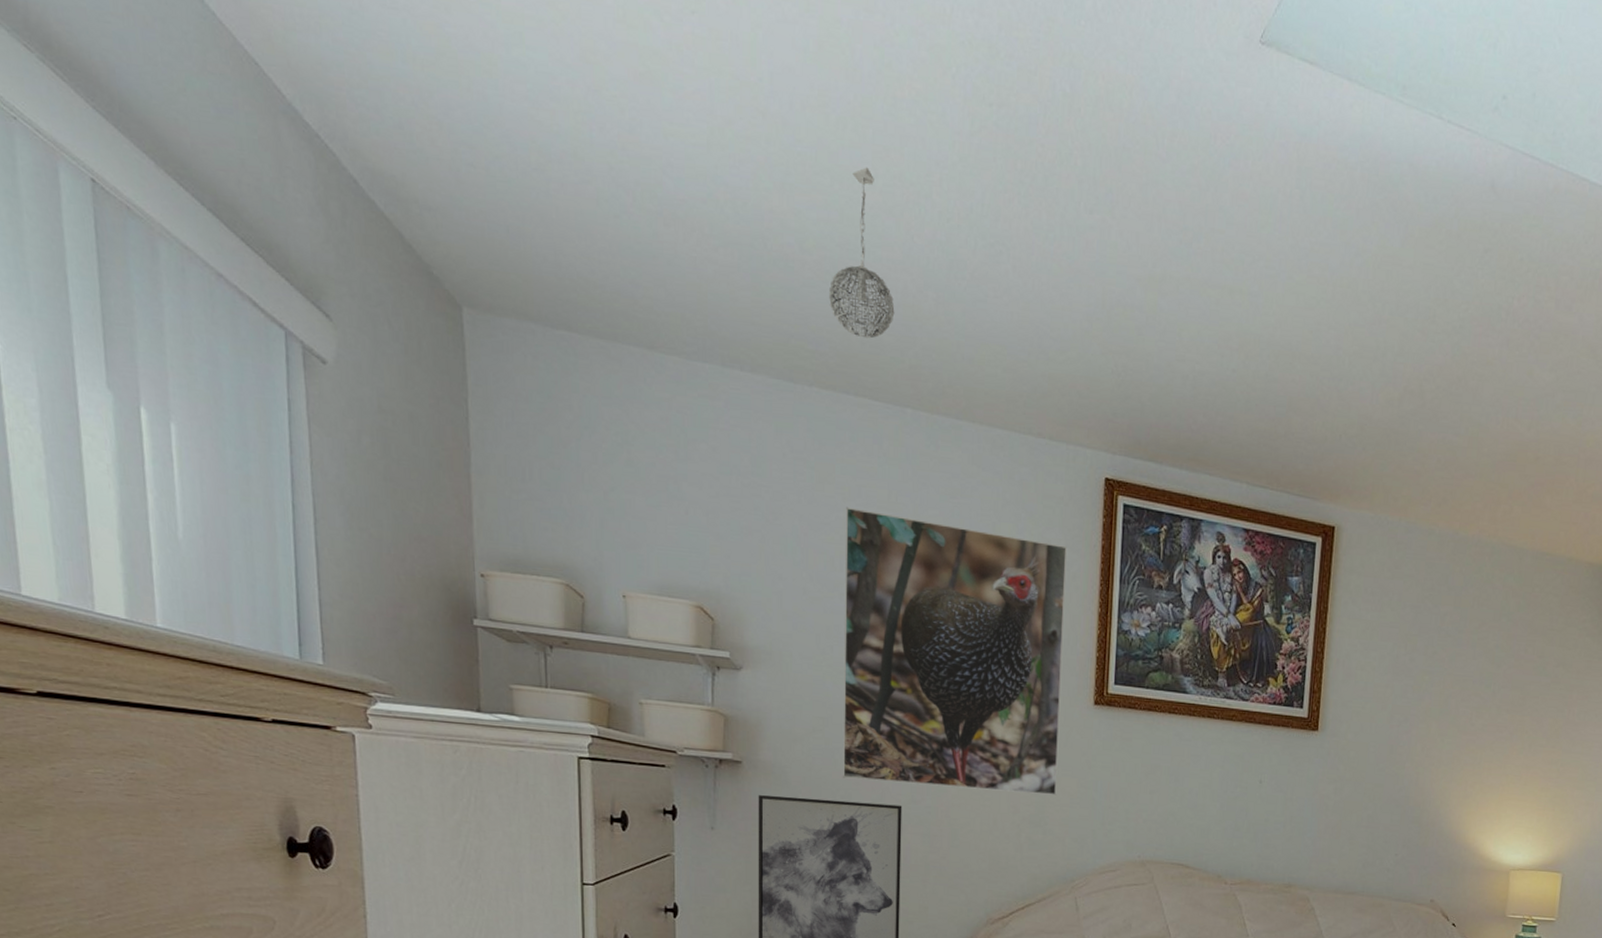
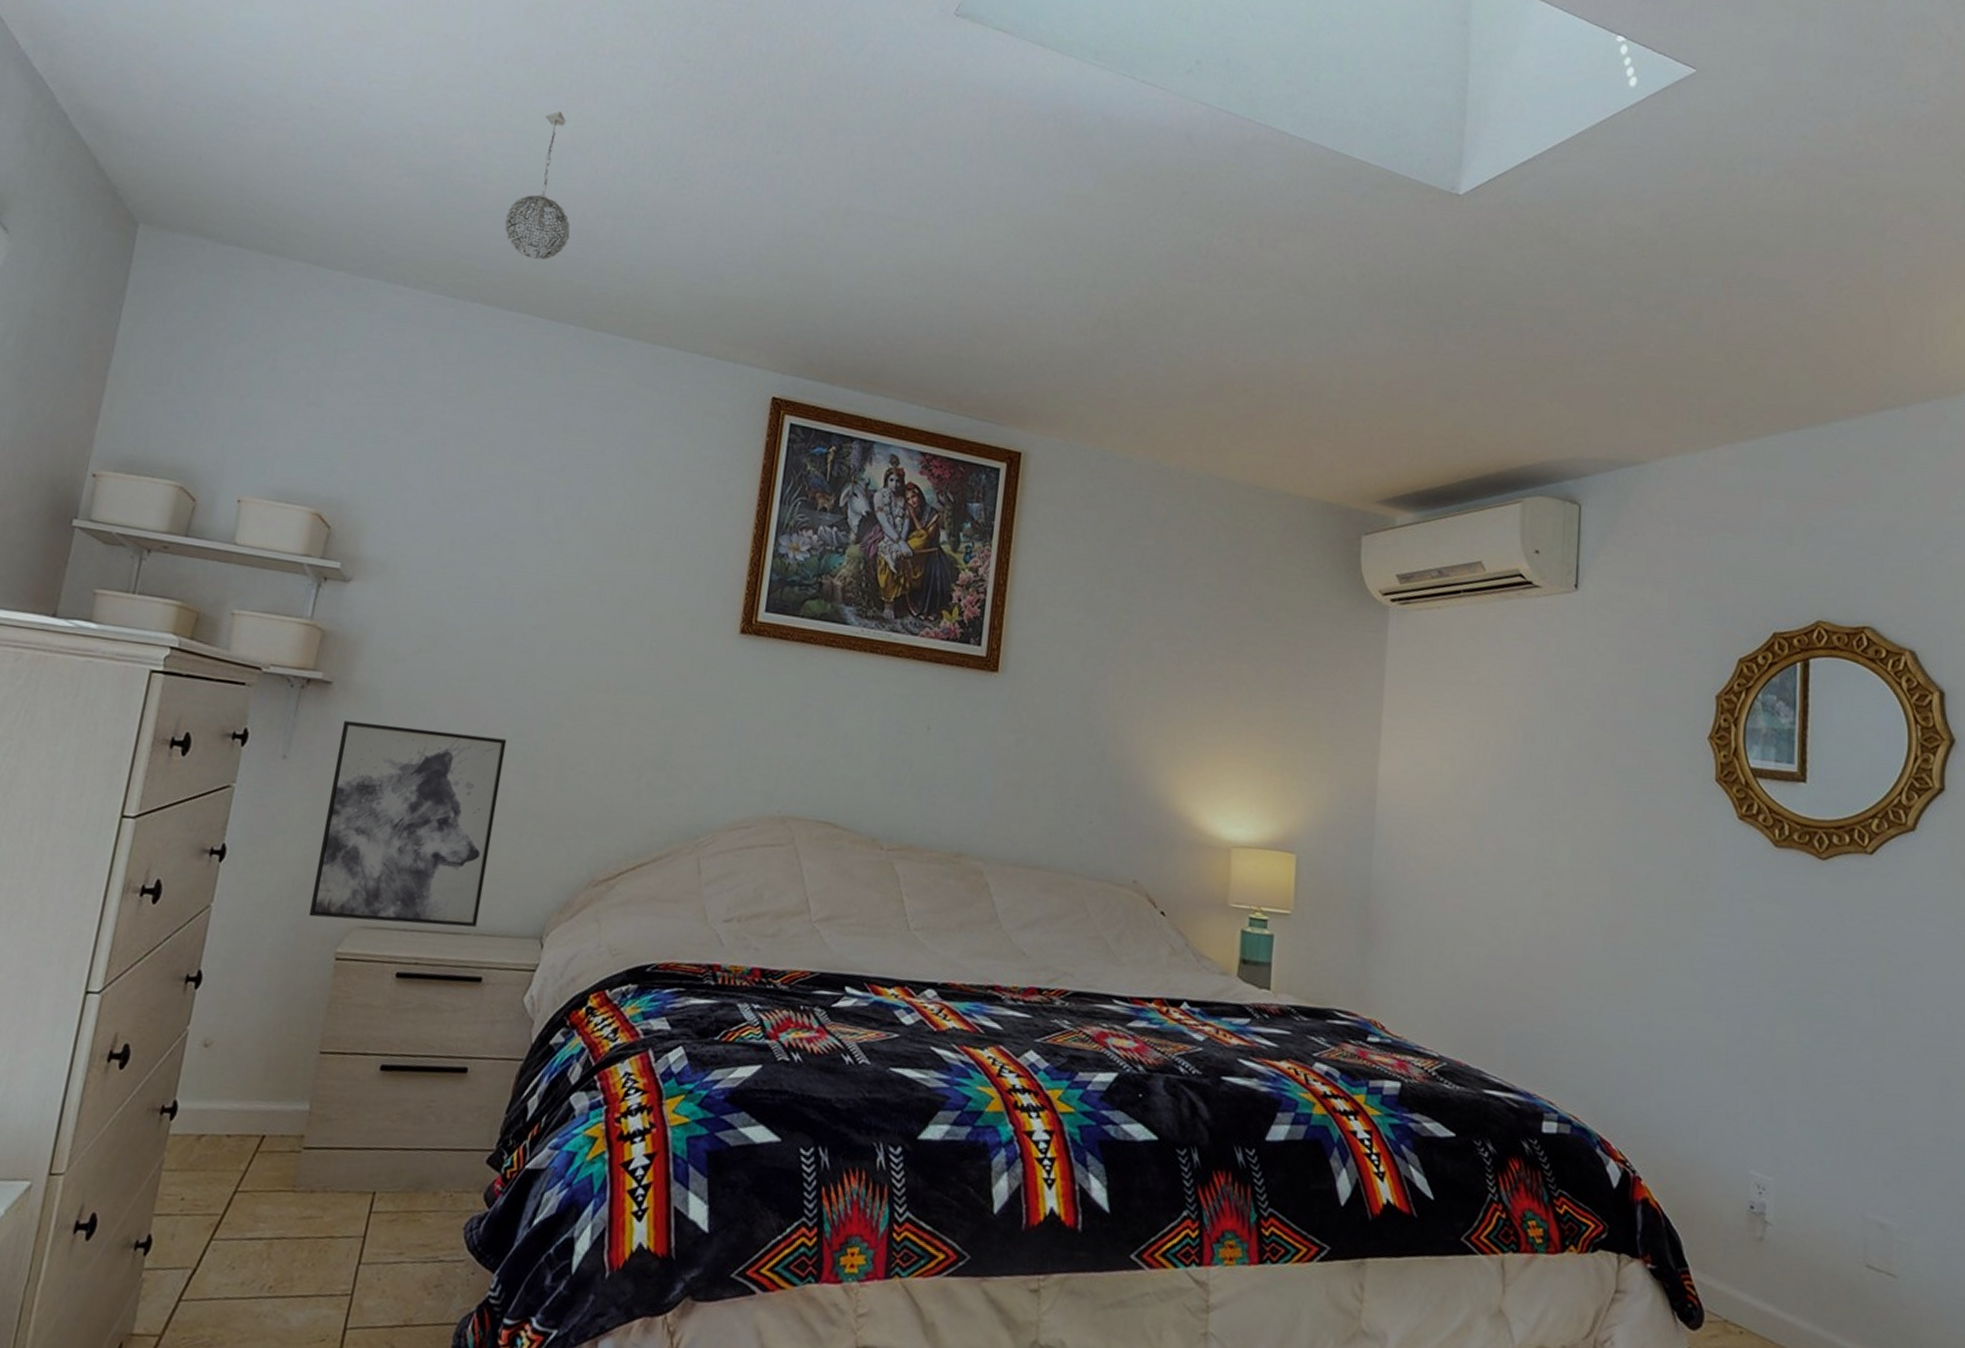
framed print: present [842,507,1068,796] -> none [443,418,726,735]

